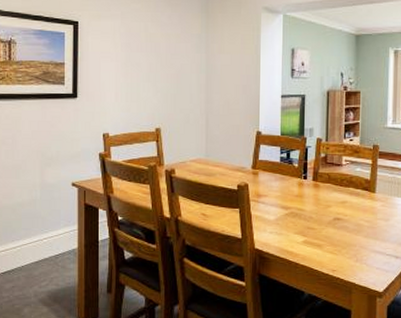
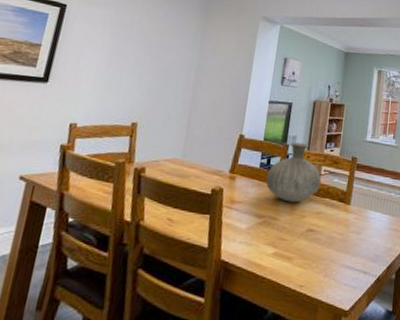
vase: none [288,135,343,193] -> present [266,142,322,203]

